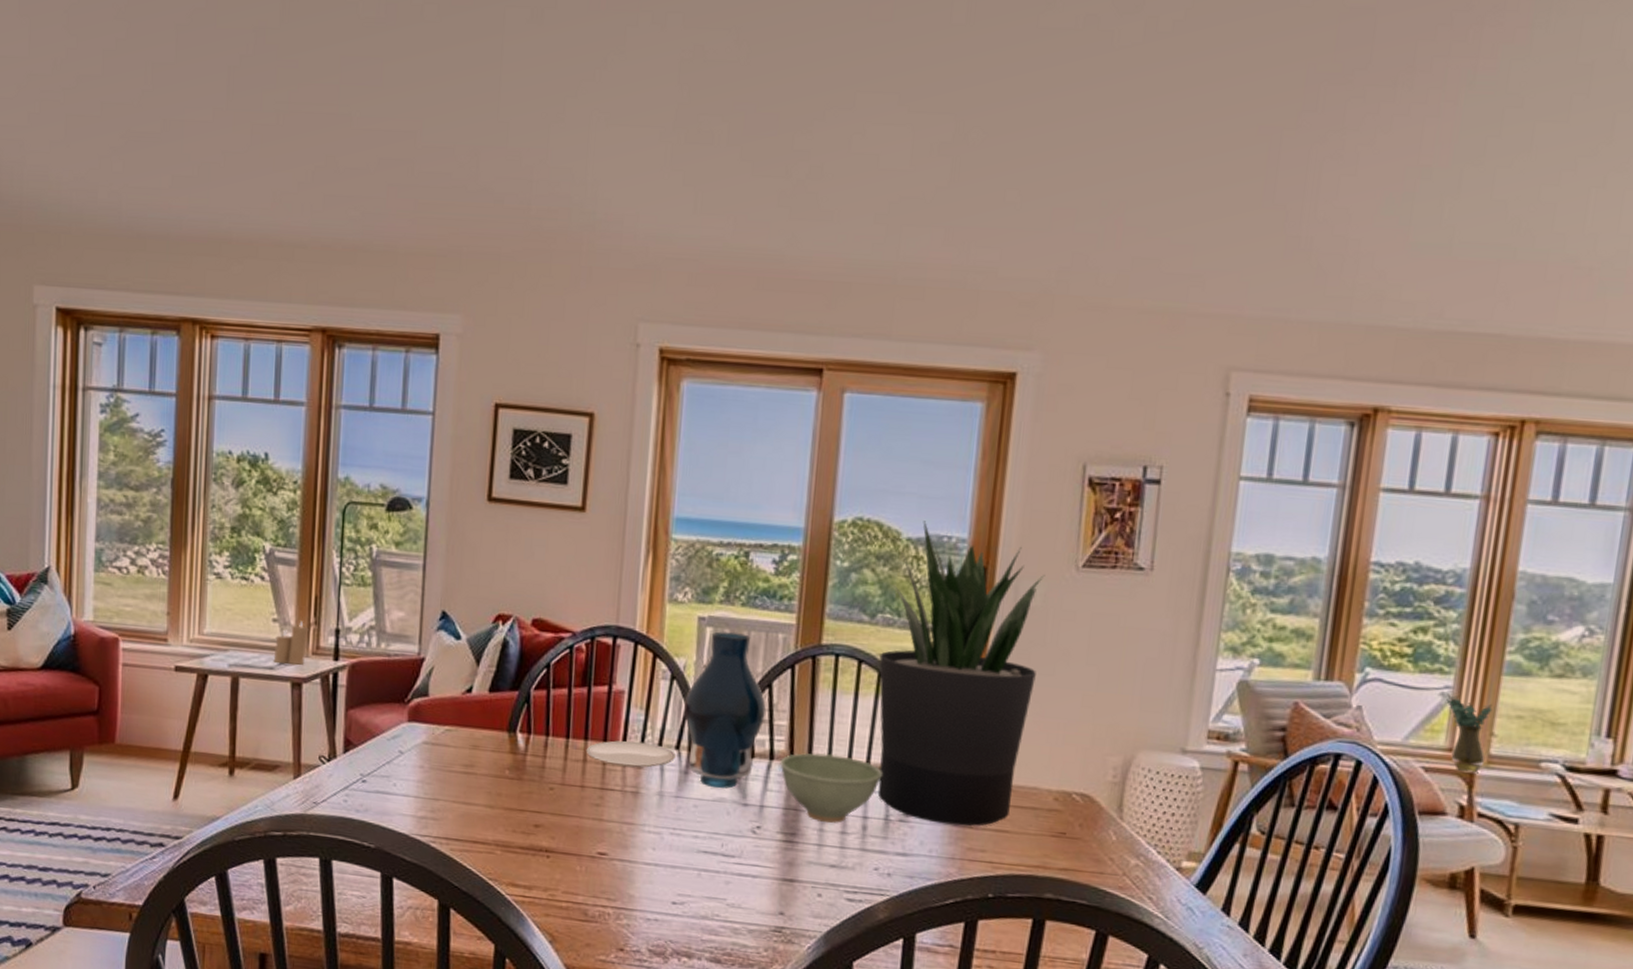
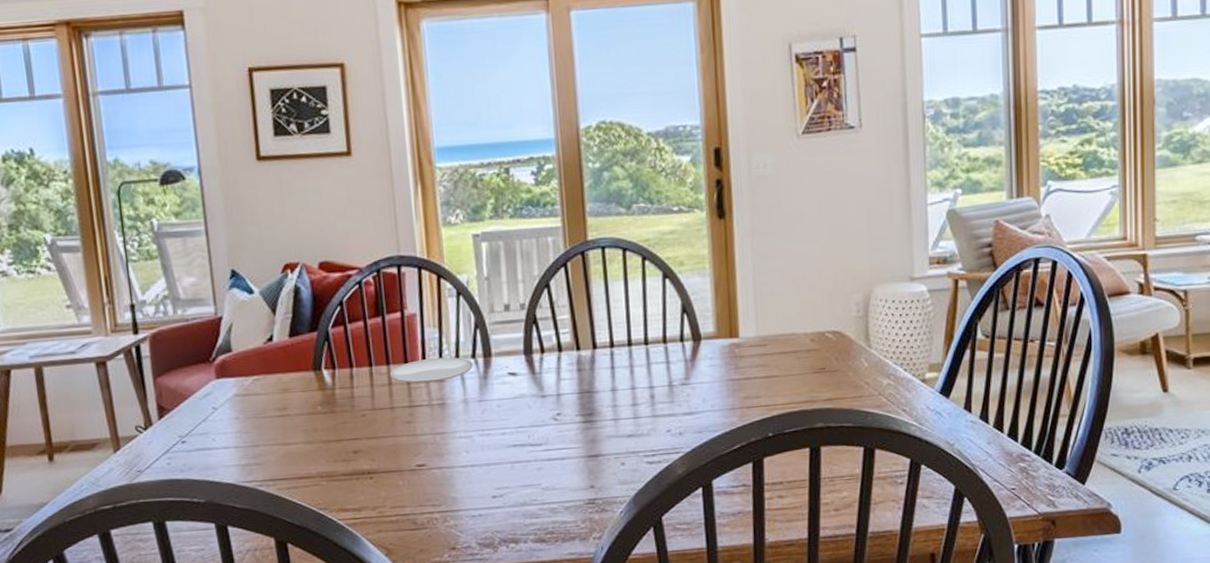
candle: present [273,620,309,666] -> none [72,302,106,348]
vase: present [684,631,766,789] -> none [473,243,548,386]
bowl: present [780,752,882,823] -> none [568,336,660,399]
planter: present [877,521,1045,826] -> none [640,115,778,381]
vase: present [1446,693,1493,773] -> none [1115,192,1153,255]

